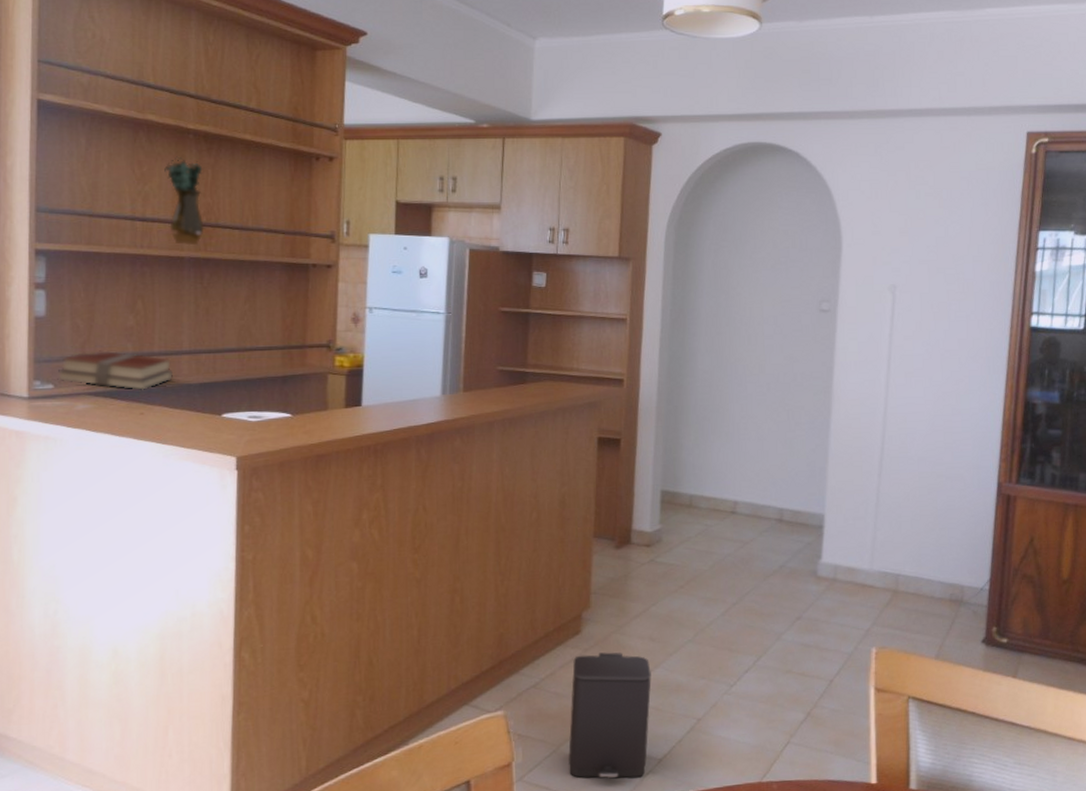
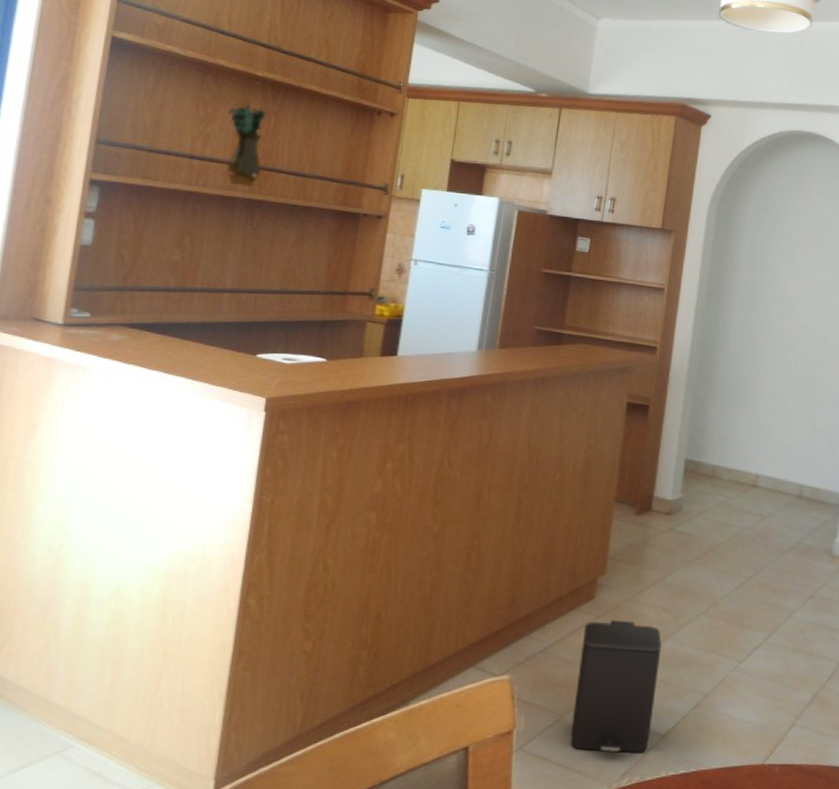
books: present [57,350,173,391] -> none [95,283,212,326]

